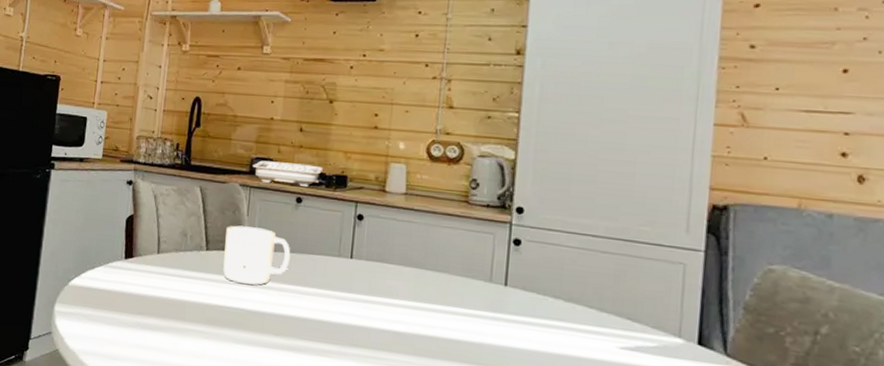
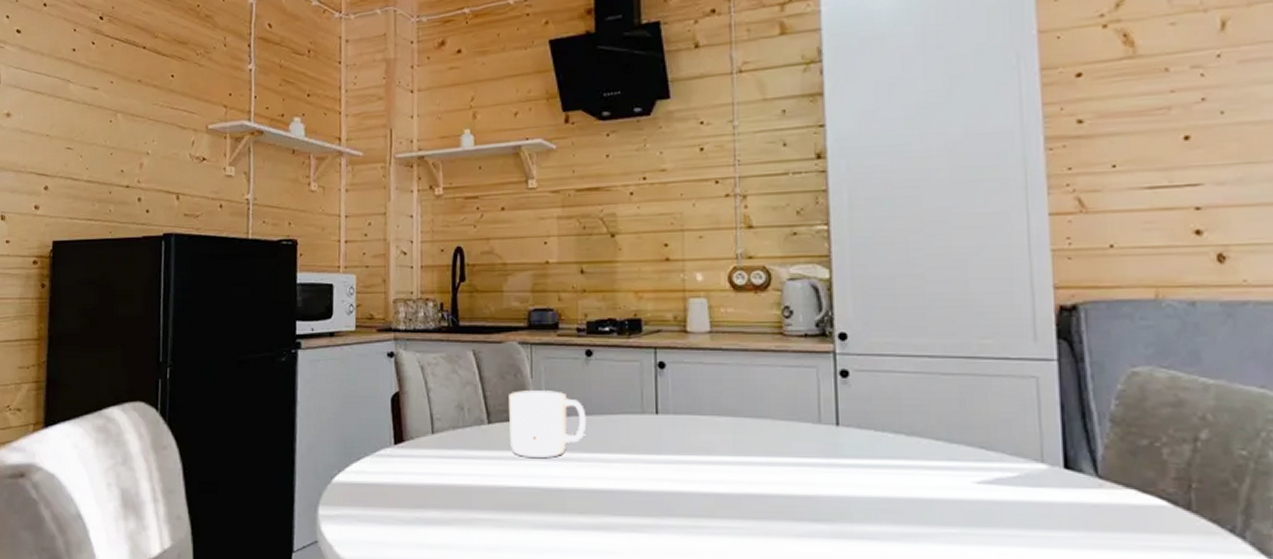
dish rack: present [252,160,324,188] -> none [531,311,613,338]

